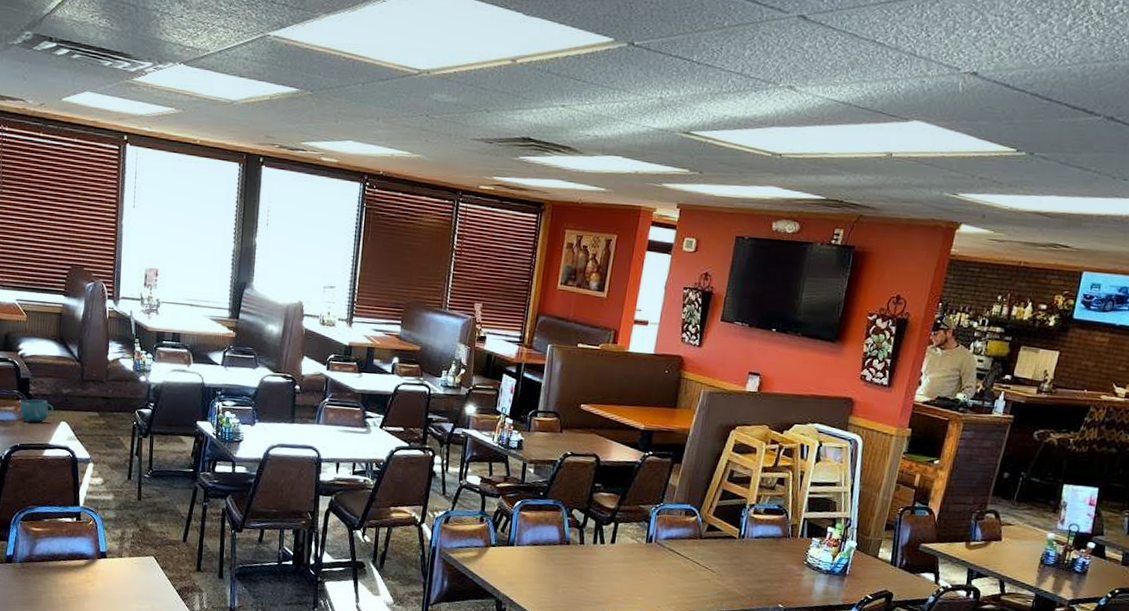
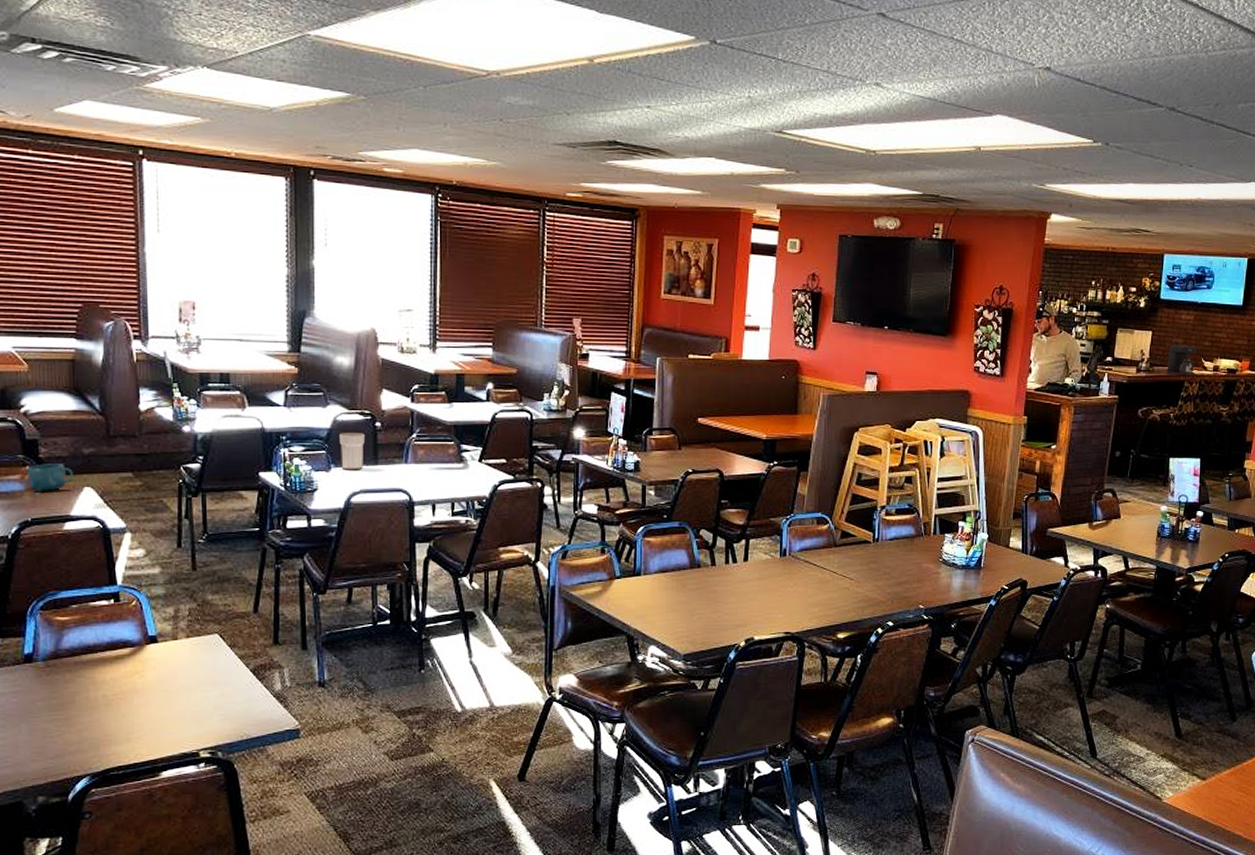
cup: none [264,392,285,427] -> present [339,433,364,470]
coffee maker: none [1071,367,1109,403] -> present [1166,345,1197,377]

